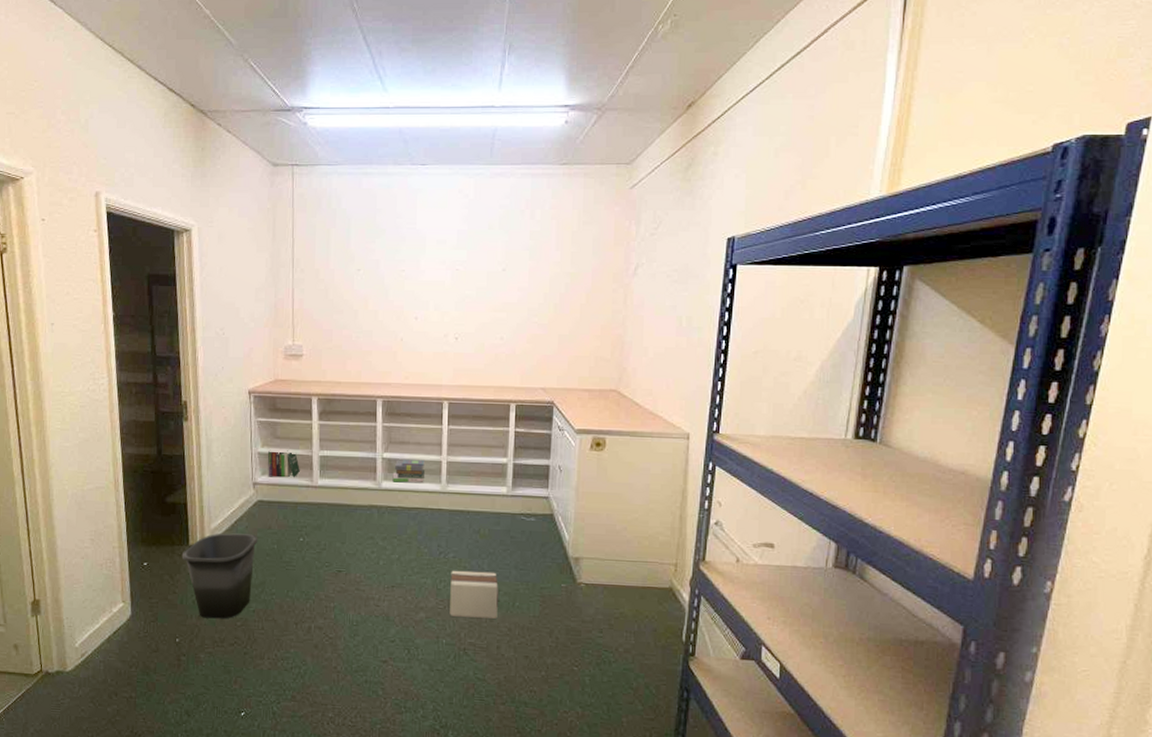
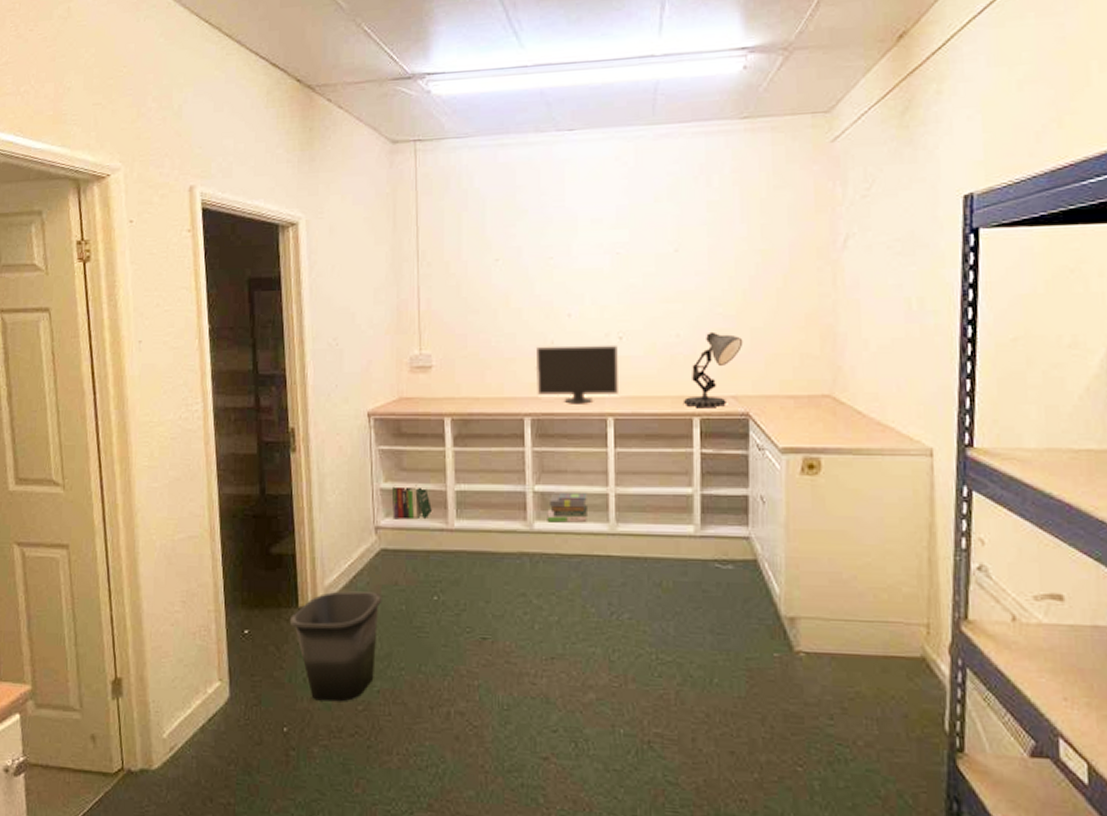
computer monitor: none [387,342,454,390] -> present [535,345,618,404]
box: present [450,570,500,619] -> none [627,635,692,701]
desk lamp: none [503,336,553,396] -> present [682,331,744,407]

